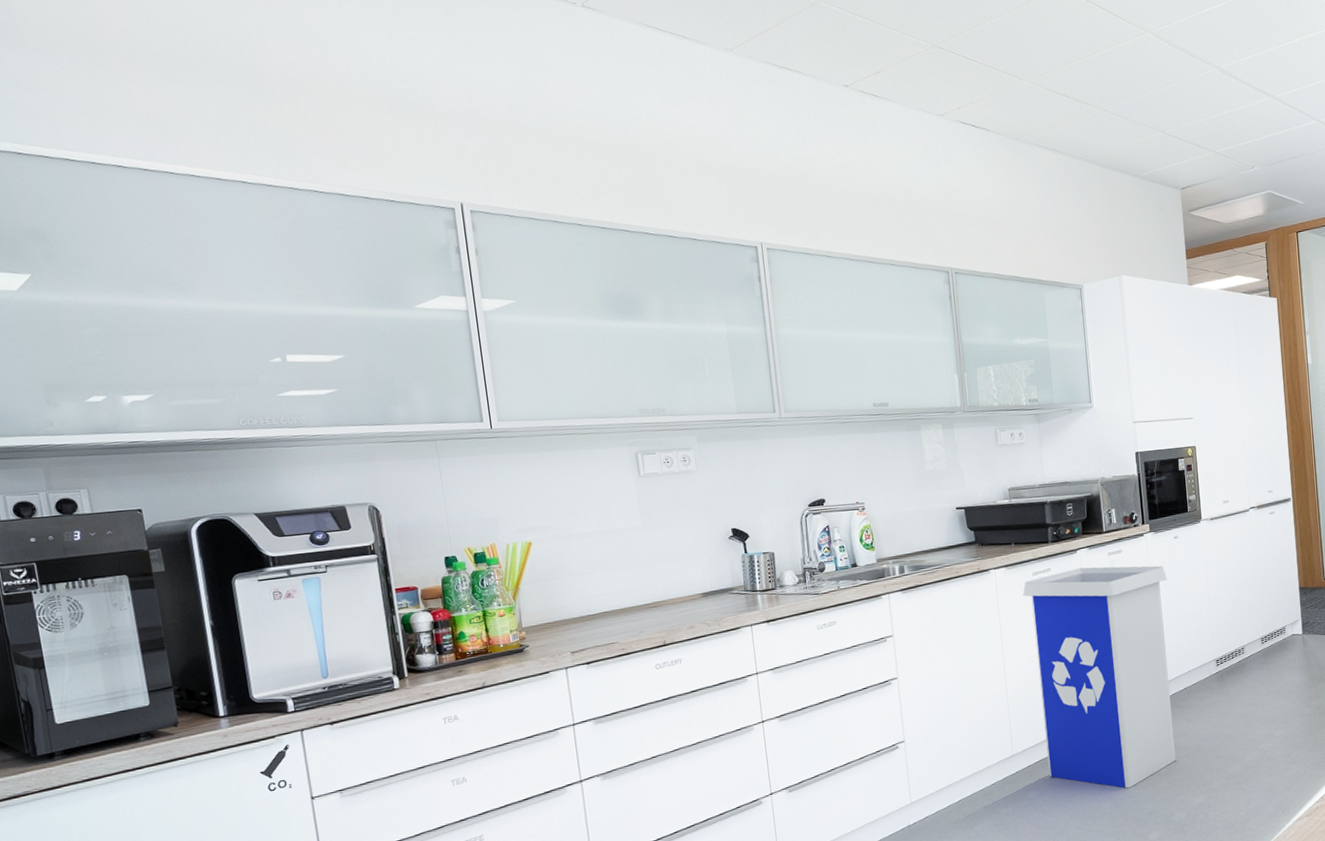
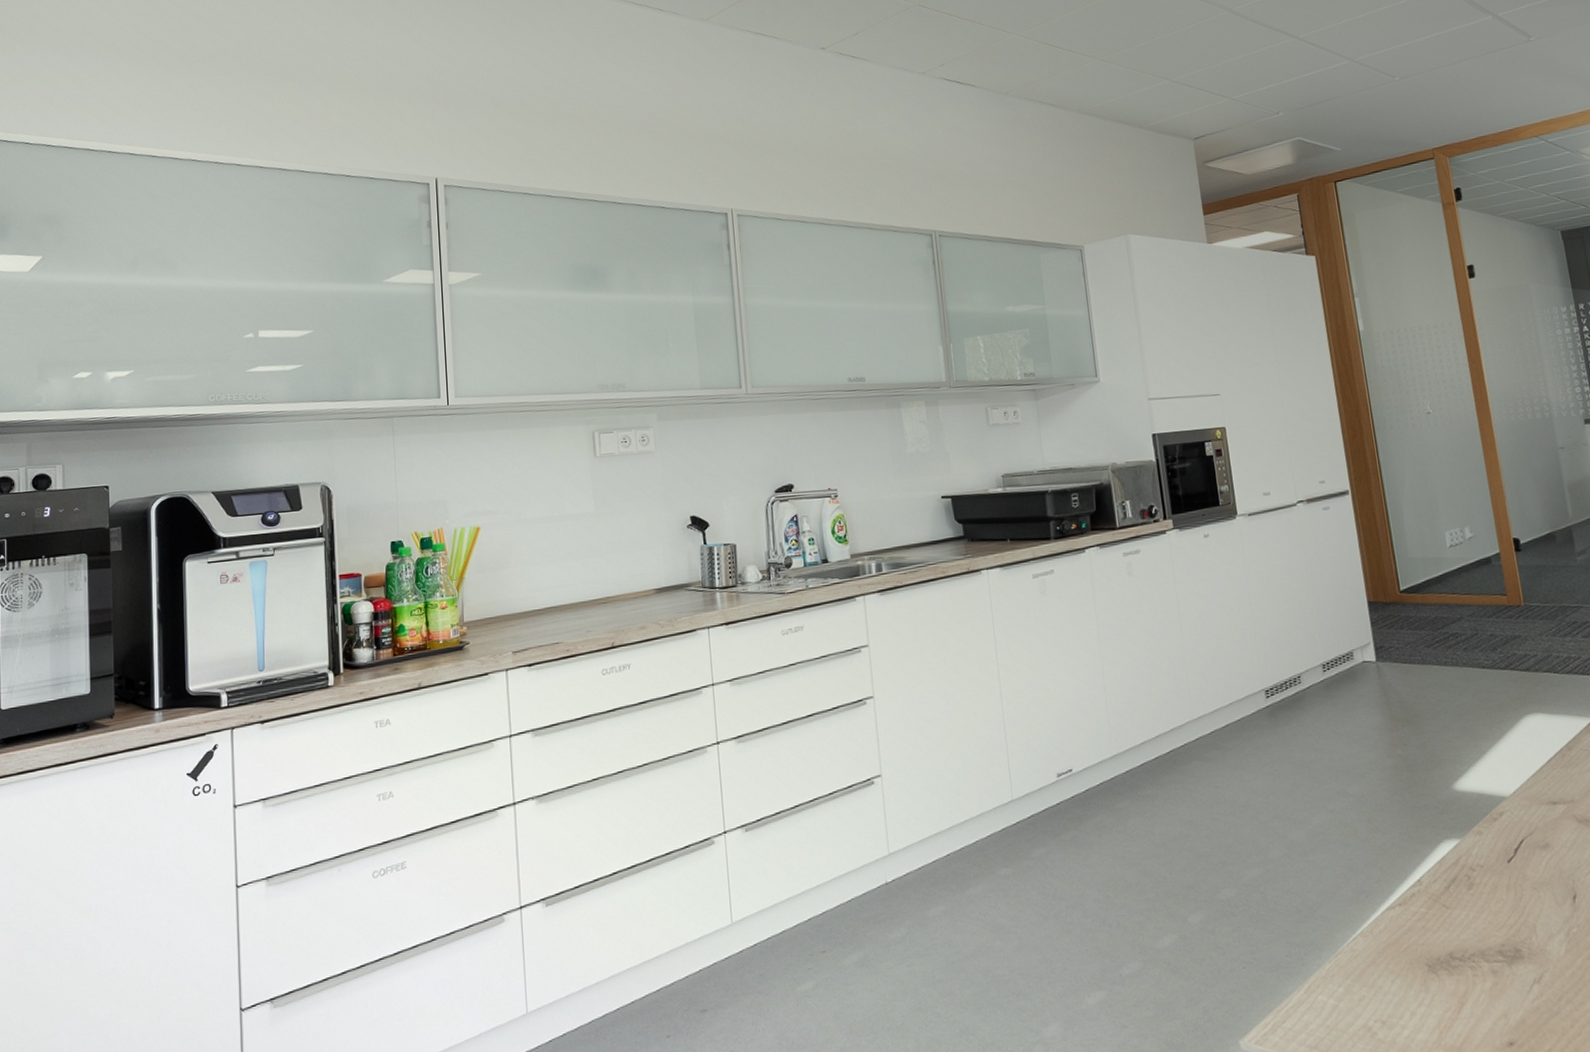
recycling bin: present [1023,565,1176,789] -> none [1021,569,1220,852]

